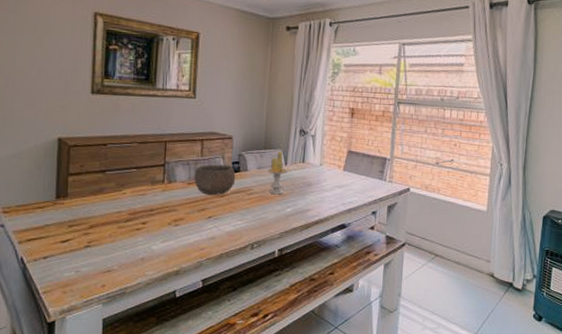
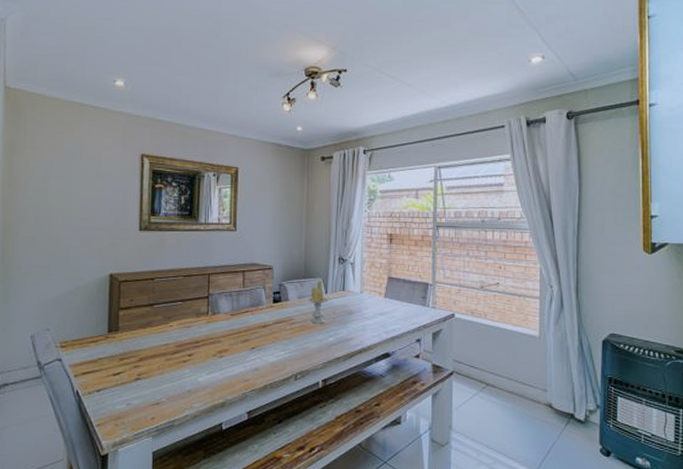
bowl: present [194,164,236,195] -> none [237,295,277,326]

